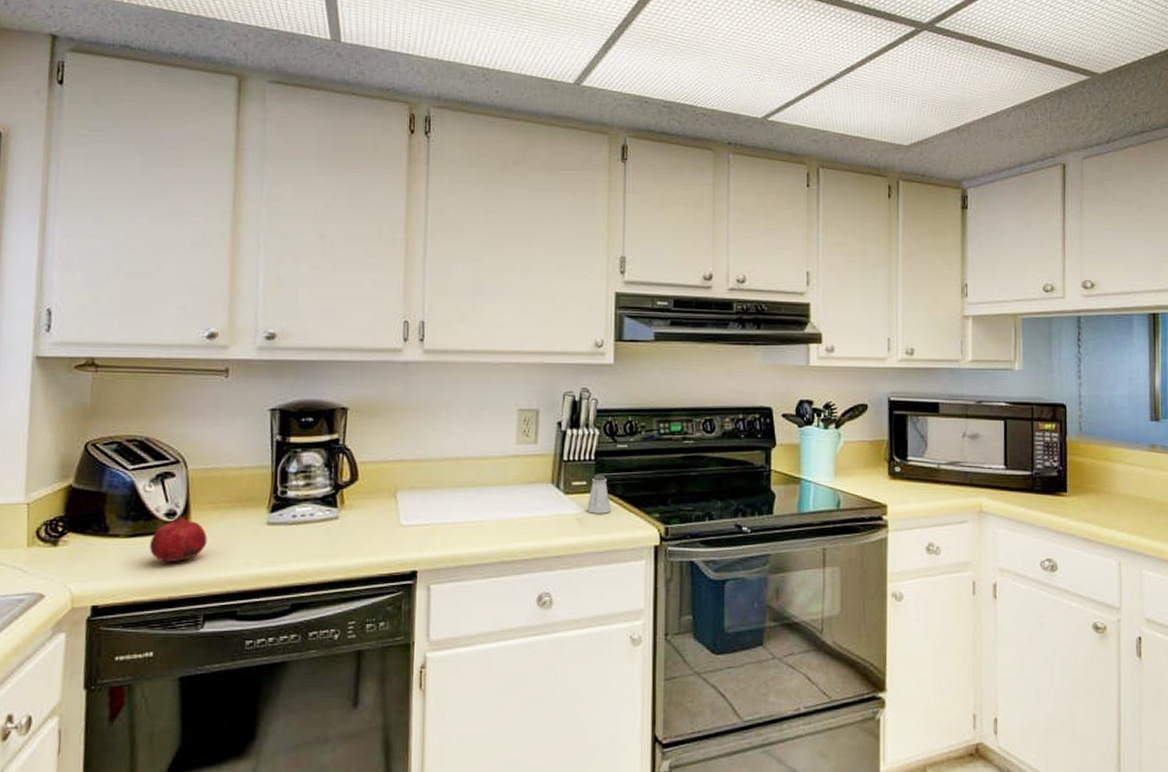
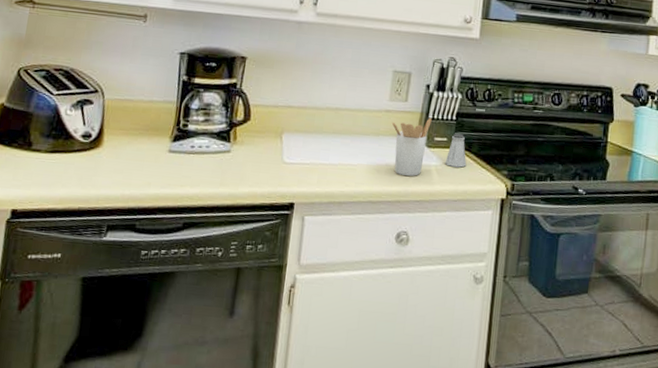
fruit: present [150,514,208,563] -> none [66,136,117,178]
utensil holder: none [521,459,567,528] -> present [391,117,432,176]

